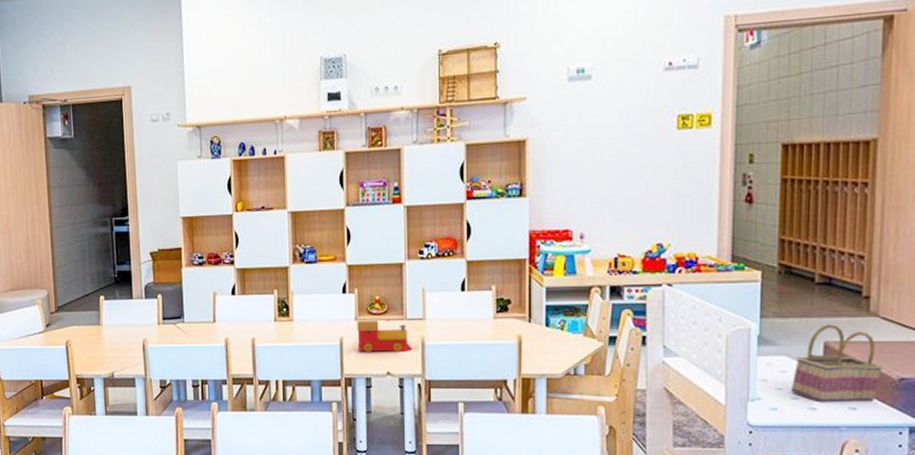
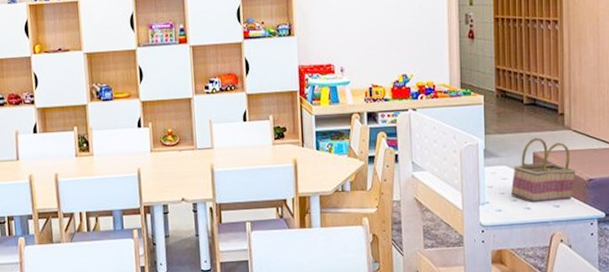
toy train: present [357,321,412,353] -> none [152,152,203,182]

